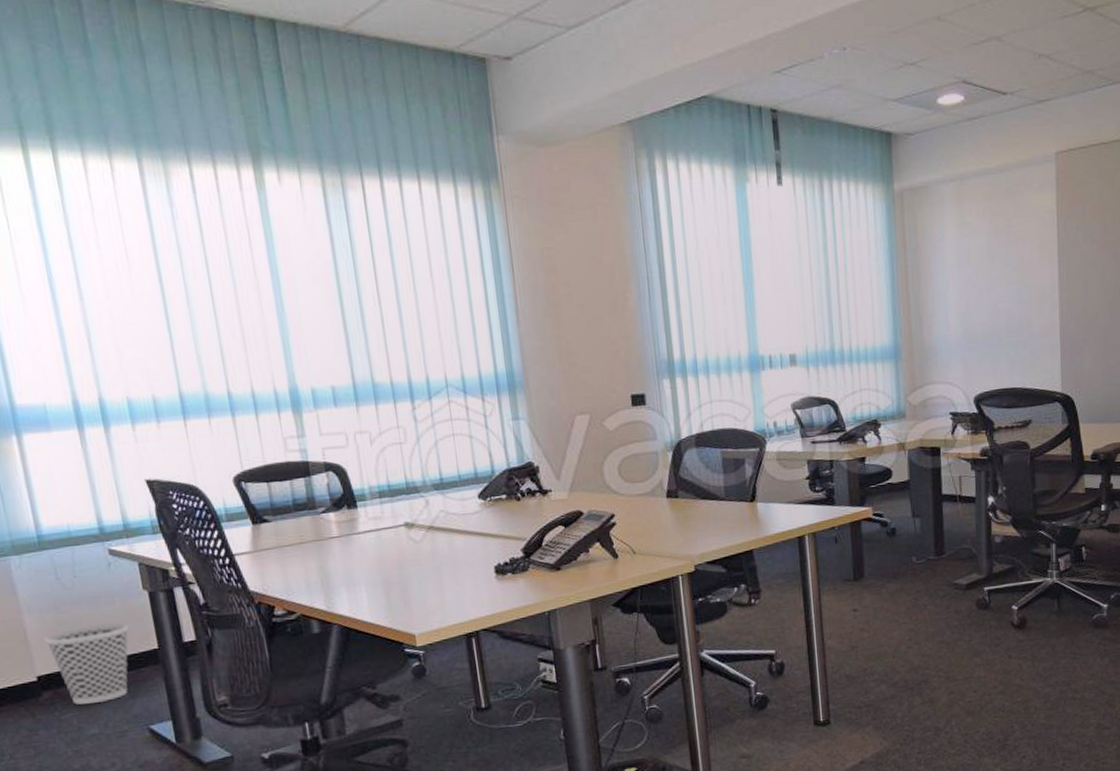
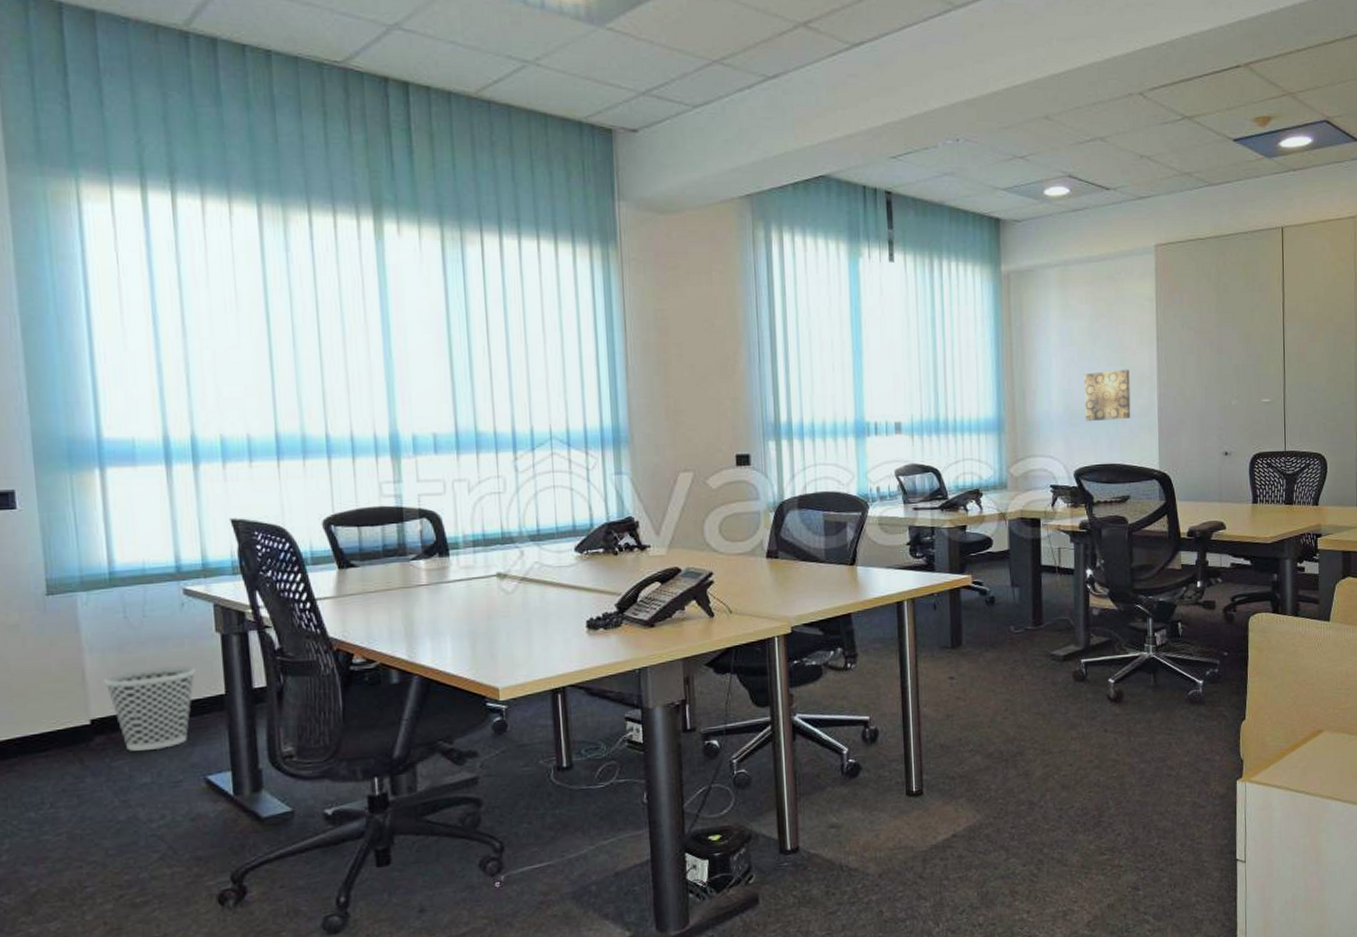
wall art: none [982,287,1032,345] -> present [1084,369,1131,422]

